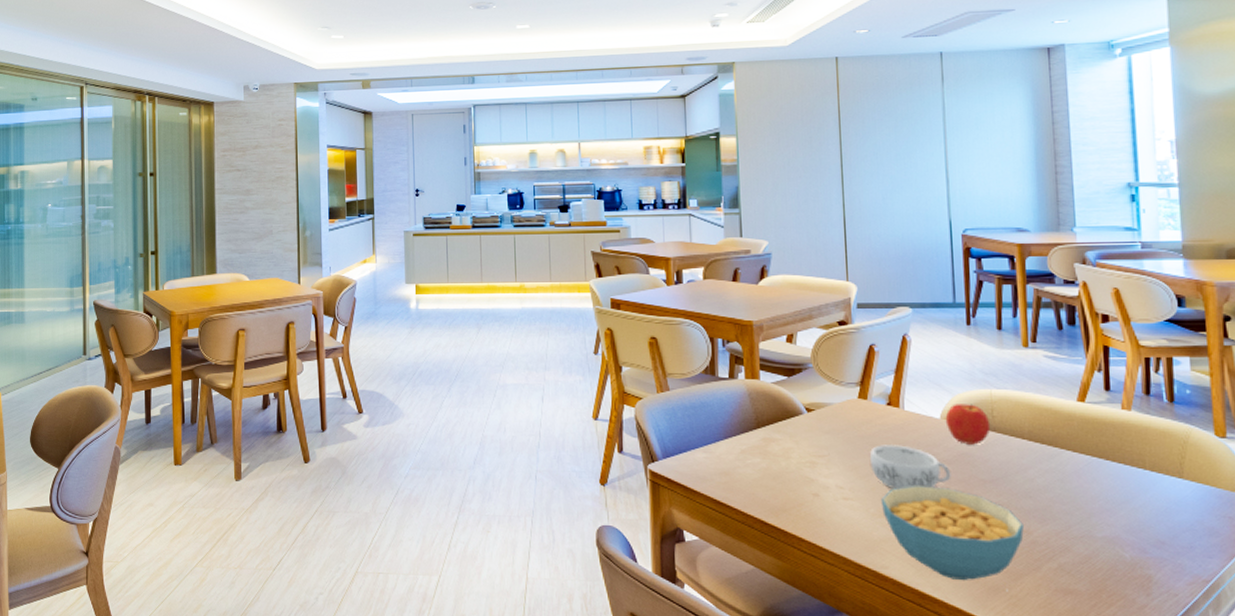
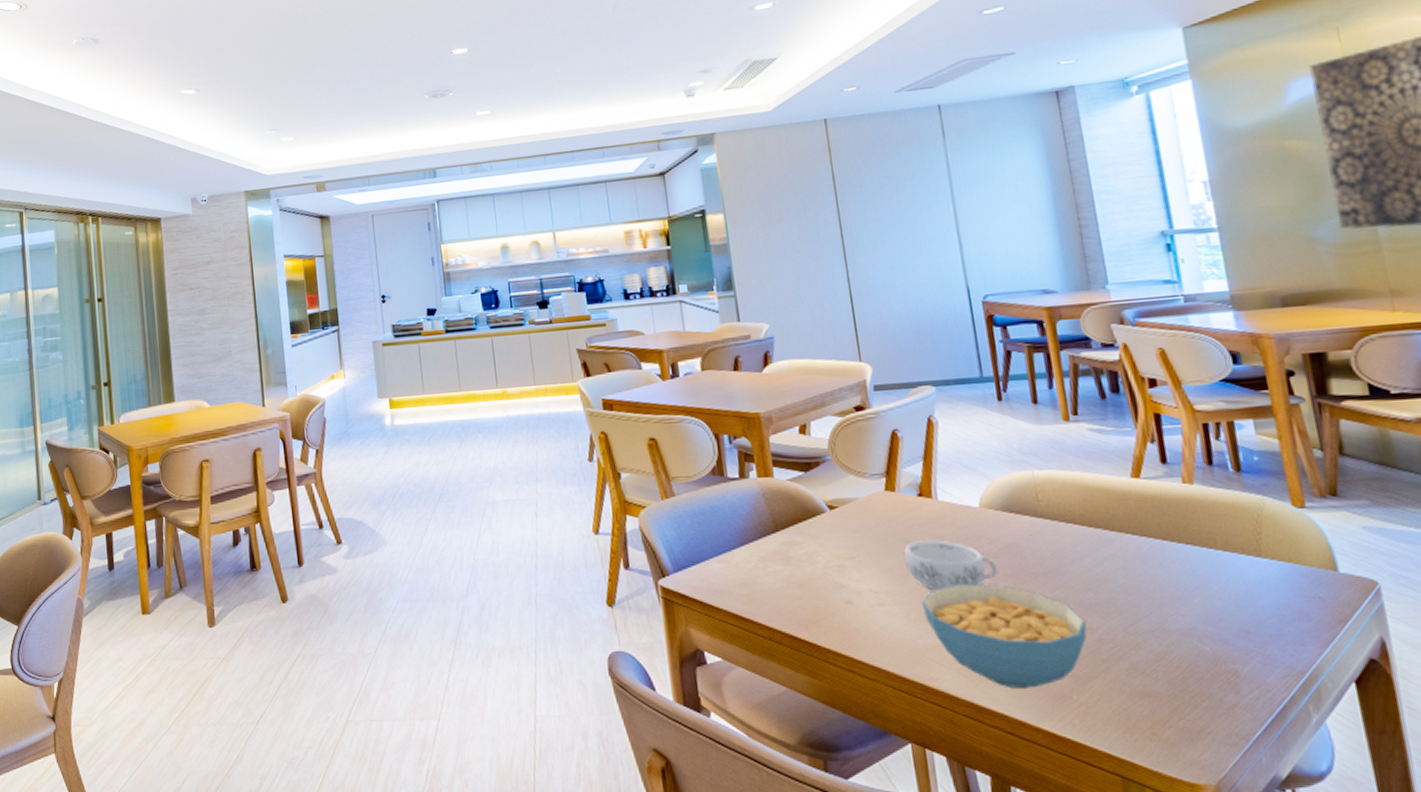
apple: present [945,404,991,445] -> none [984,488,1037,535]

